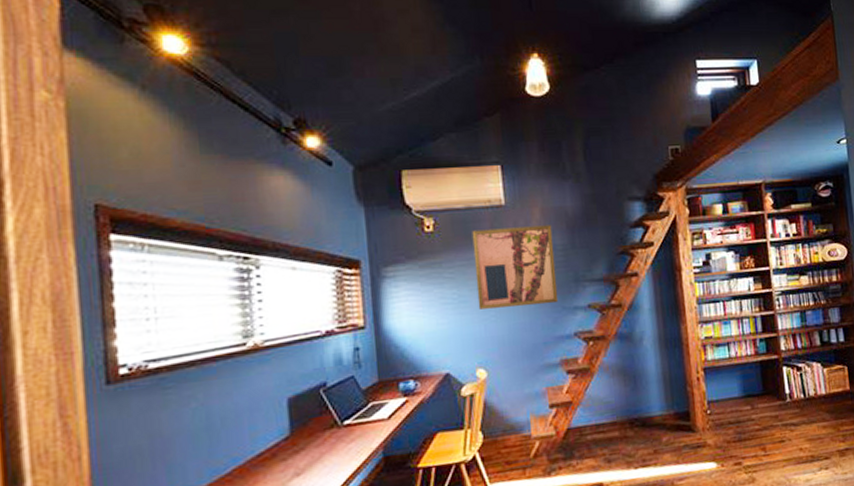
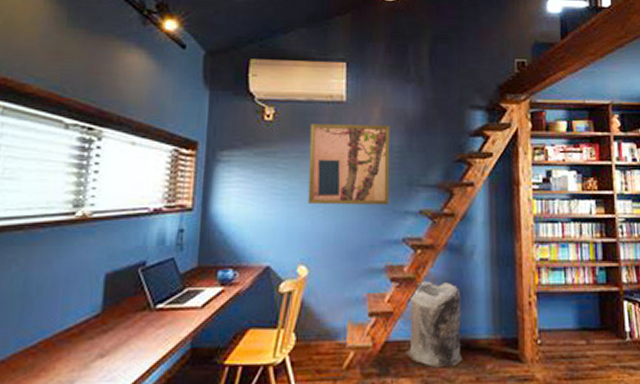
bag: none [587,368,641,447] -> present [406,281,463,368]

